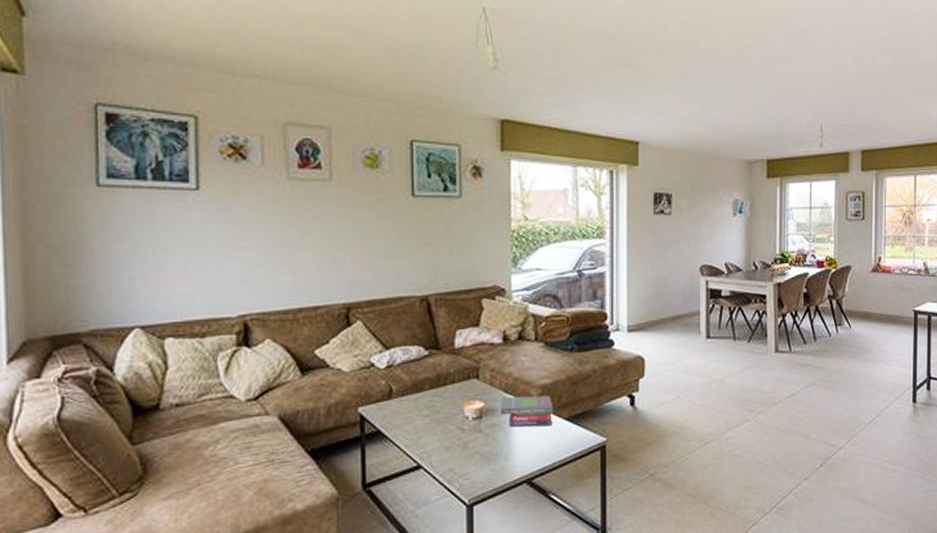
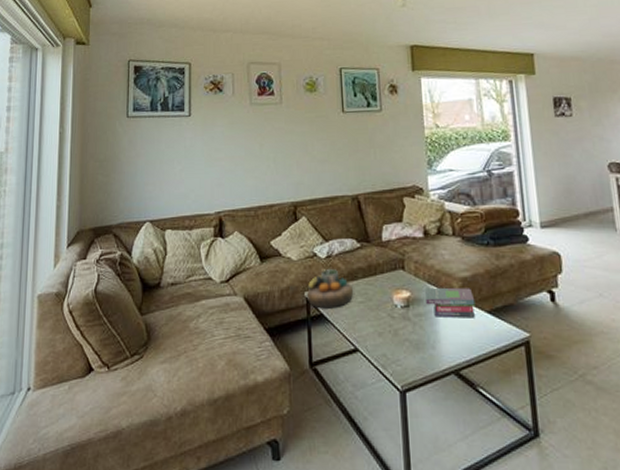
decorative bowl: none [361,379,417,425] -> present [307,268,353,309]

